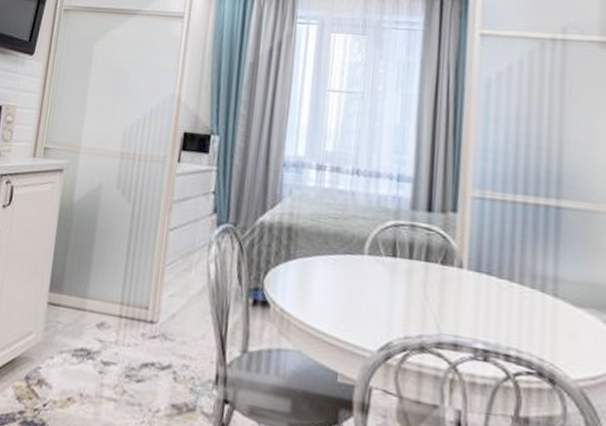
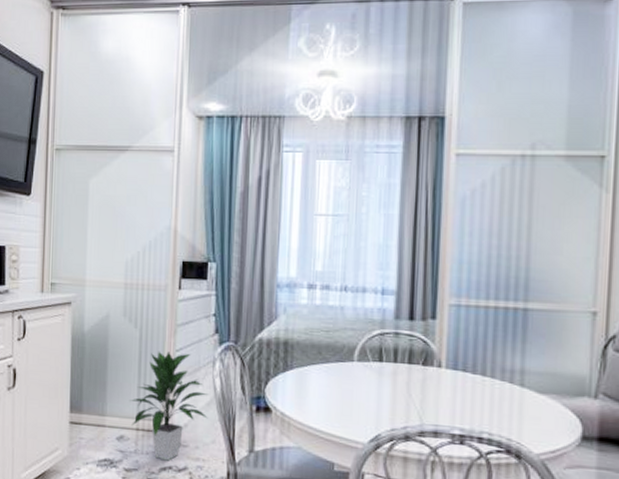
indoor plant: none [114,228,202,357] -> present [130,351,209,461]

